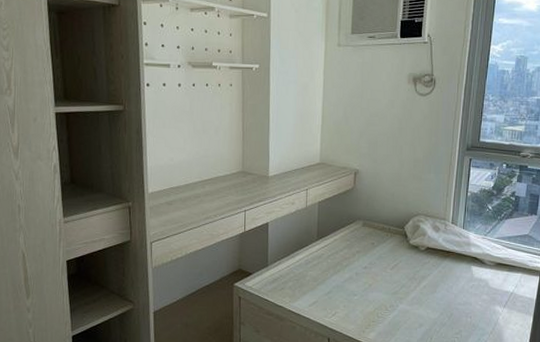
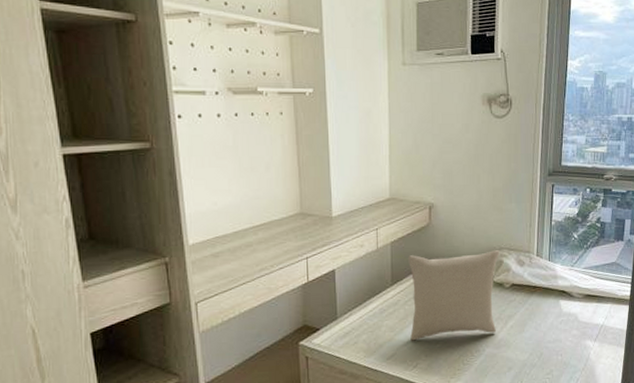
pillow: none [331,214,417,292] -> present [408,249,500,341]

